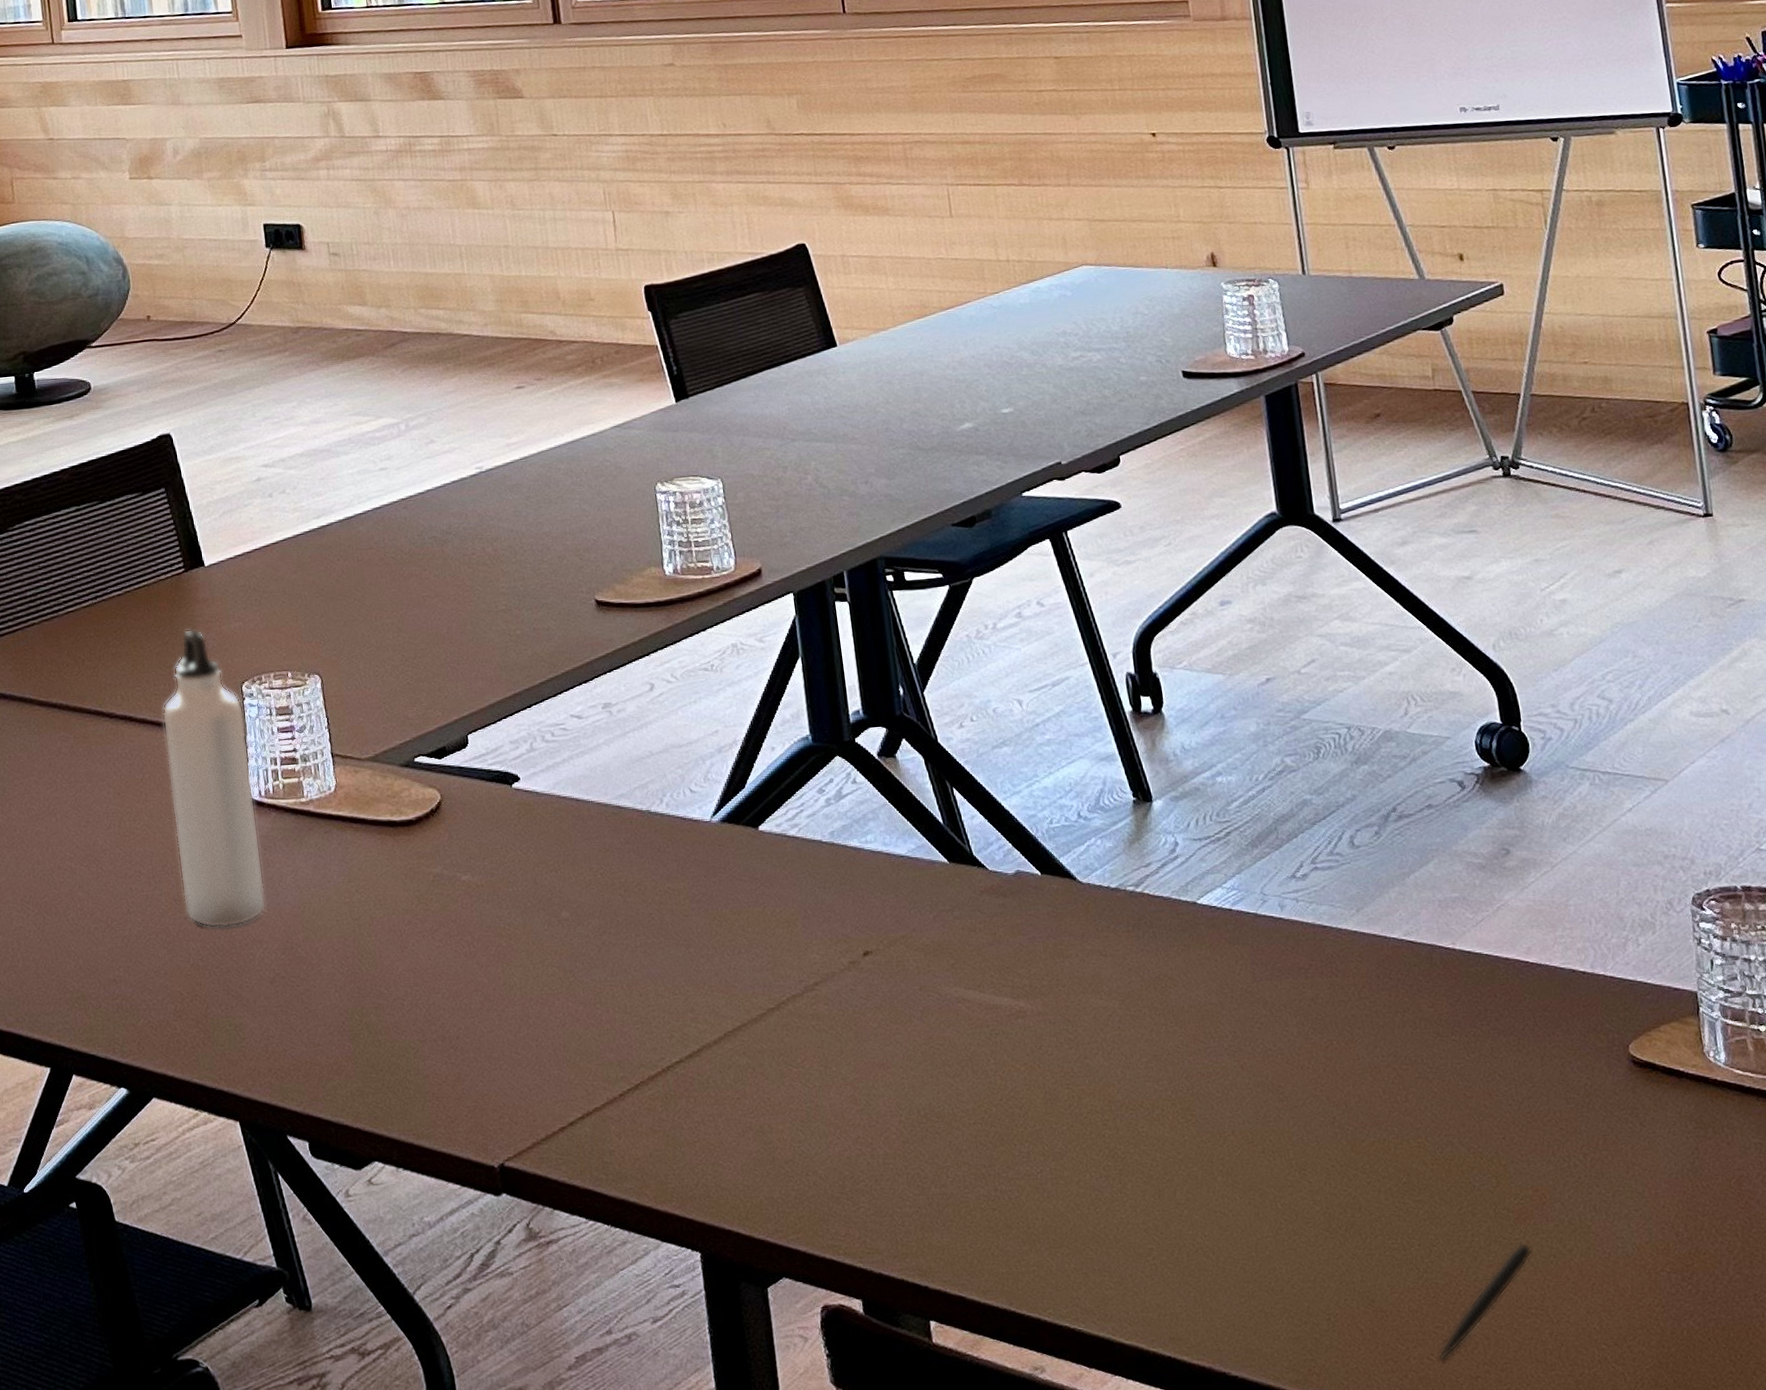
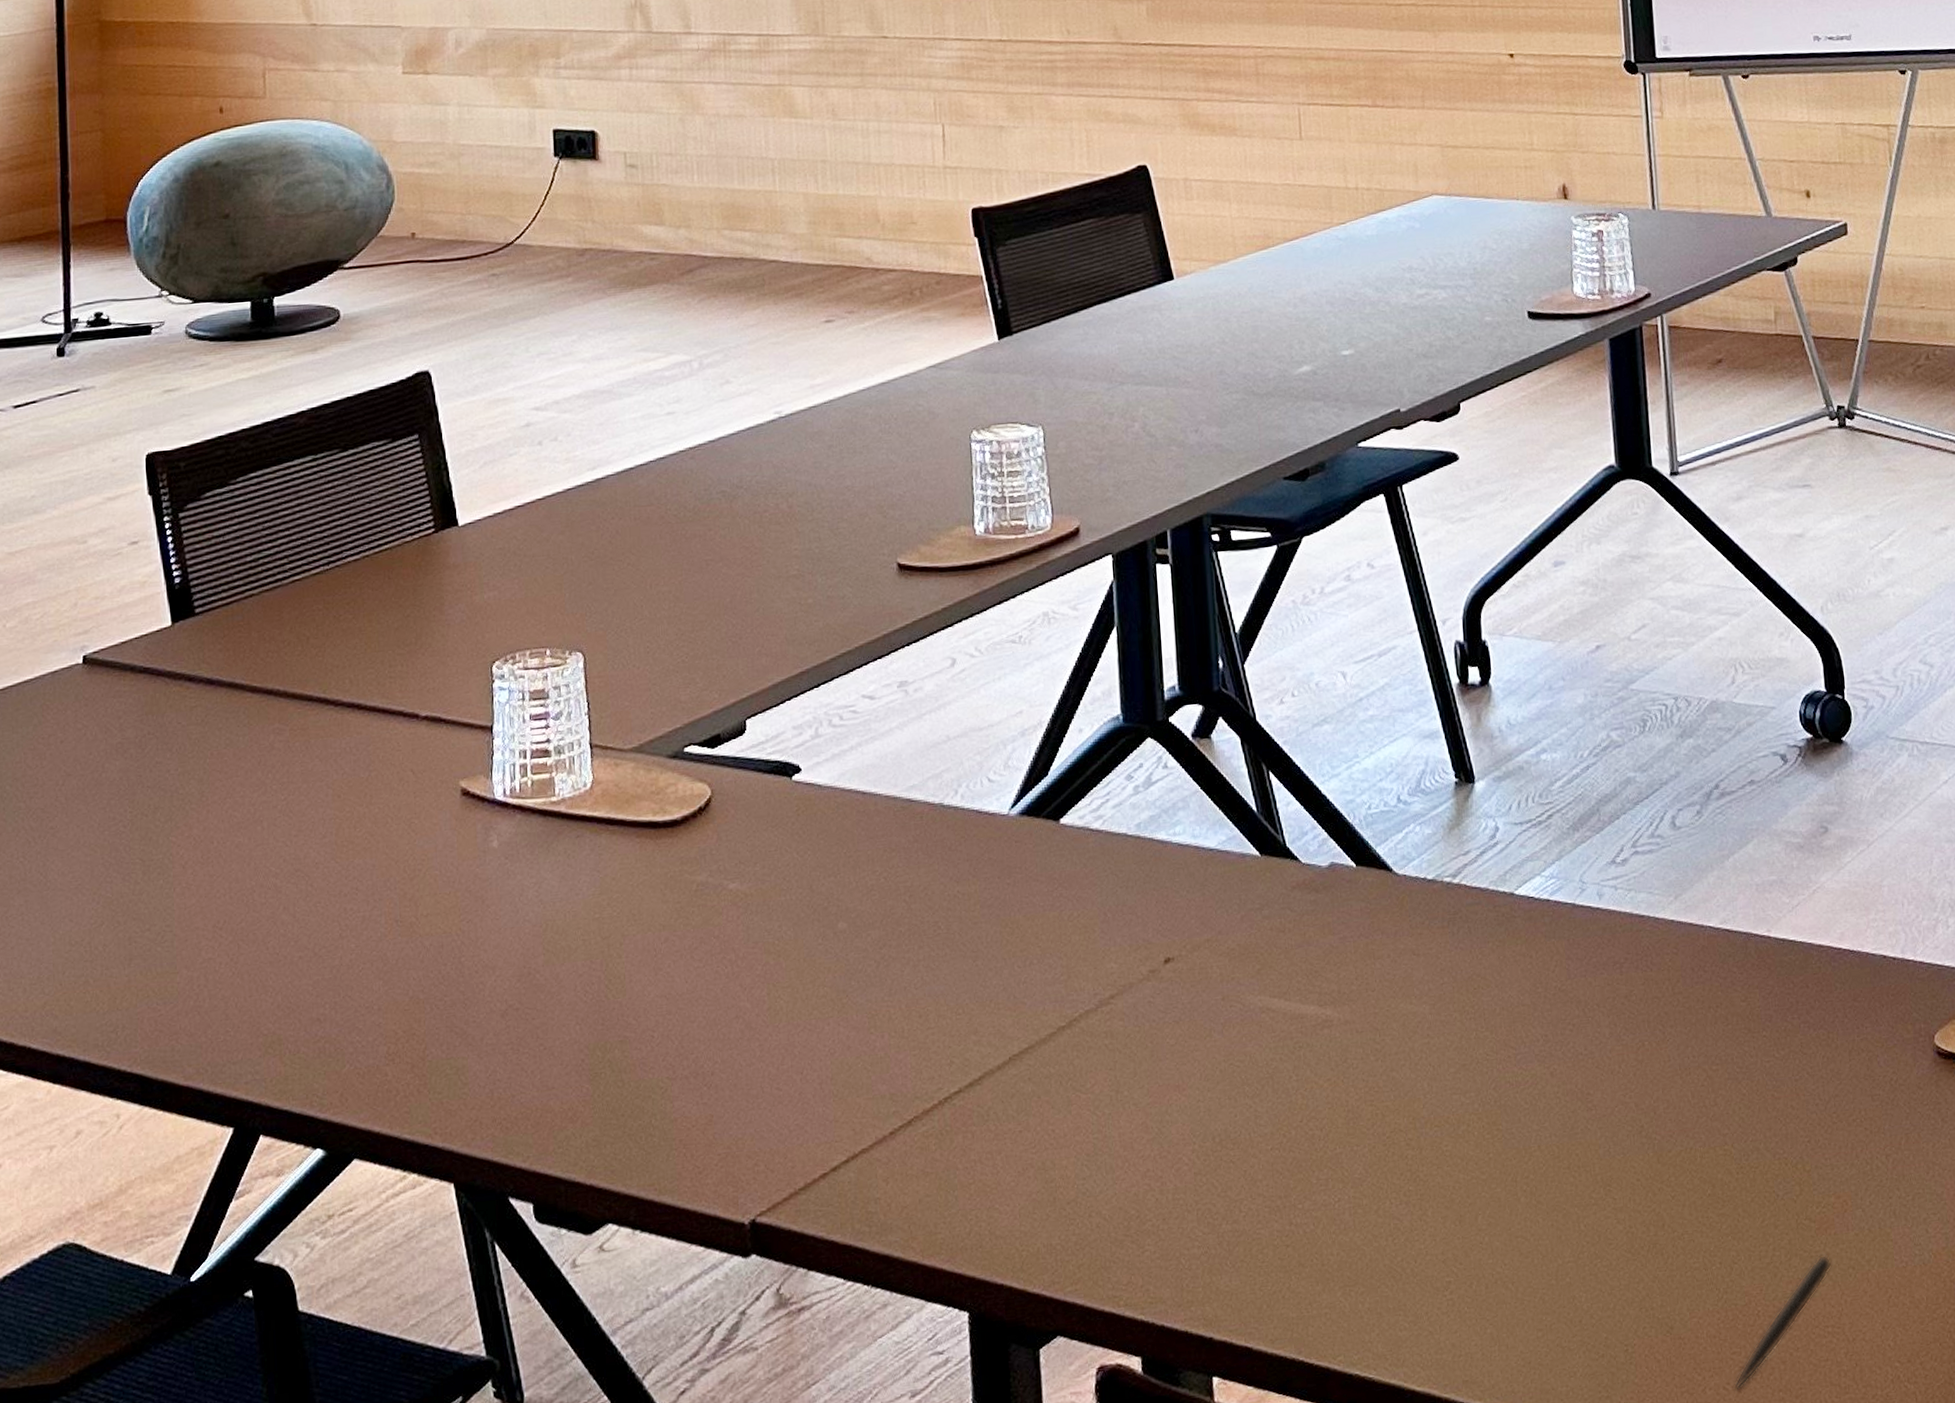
water bottle: present [162,628,266,928] -> none [396,599,503,953]

